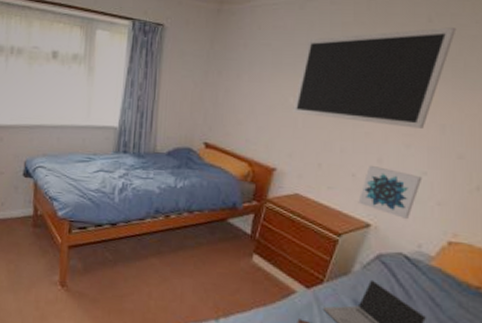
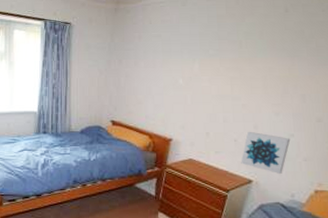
chalkboard: present [293,27,457,129] -> none [182,15,308,99]

